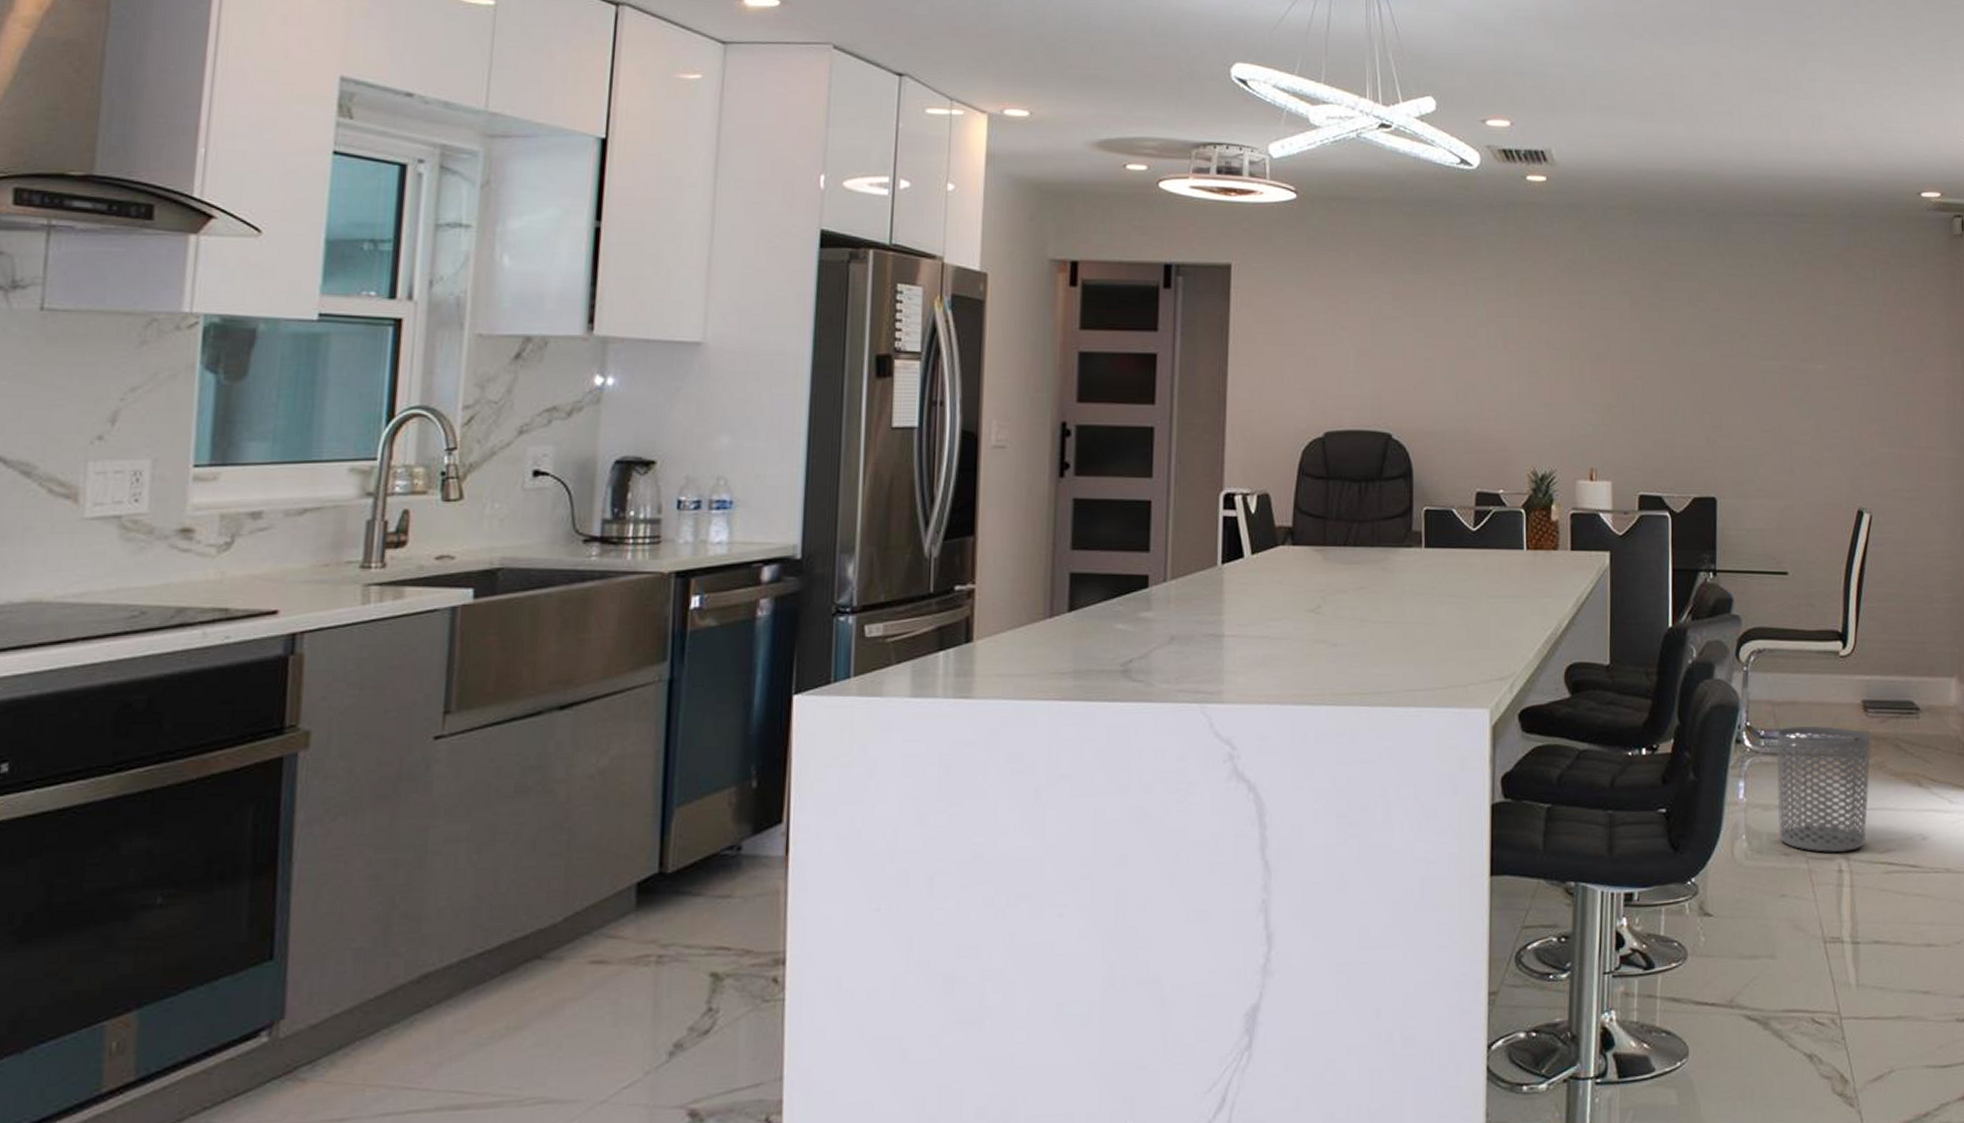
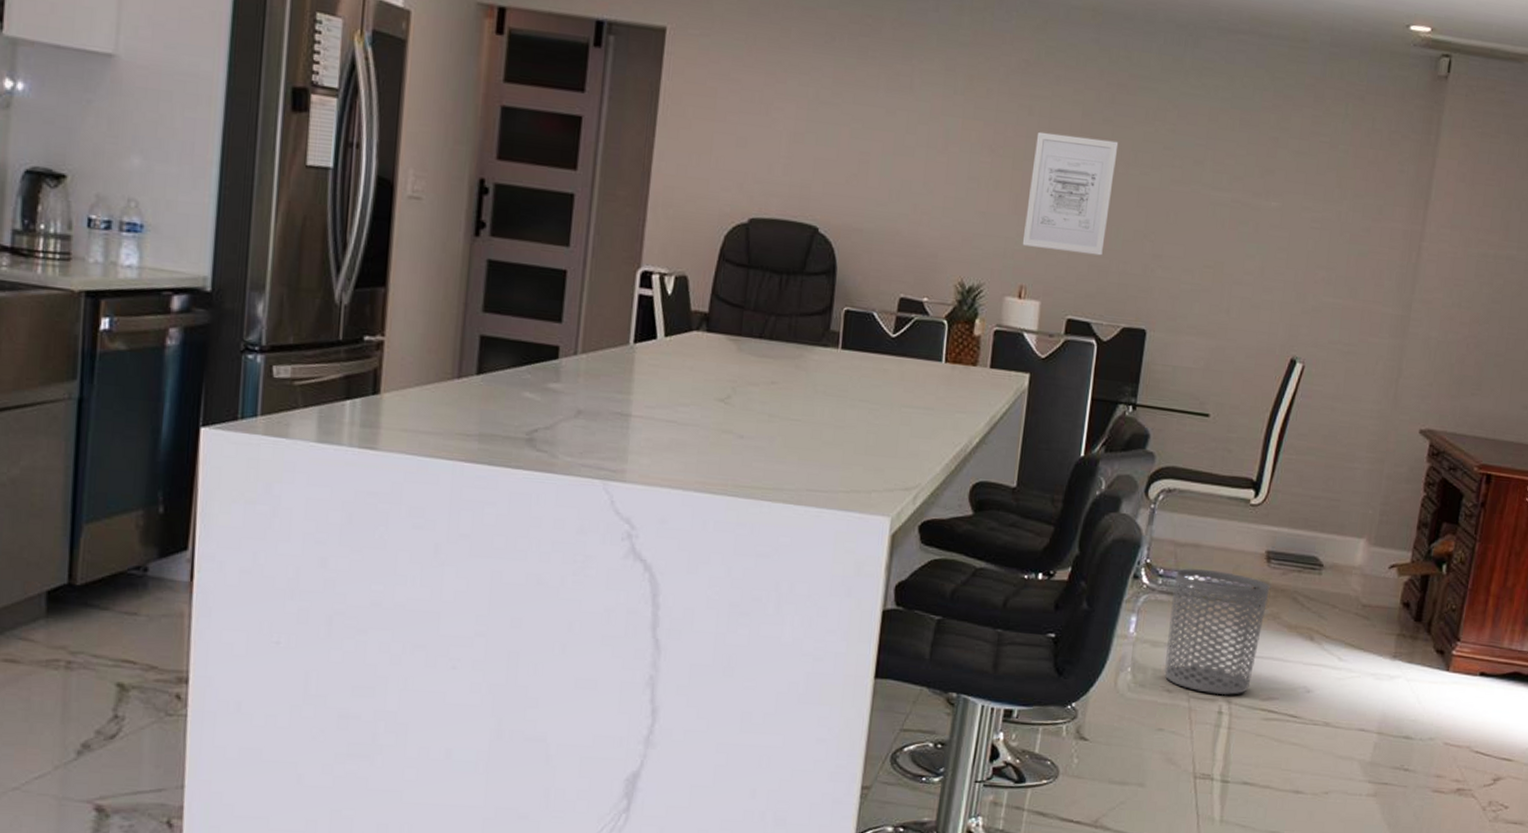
wall art: none [1587,323,1668,432] -> present [1022,131,1119,256]

